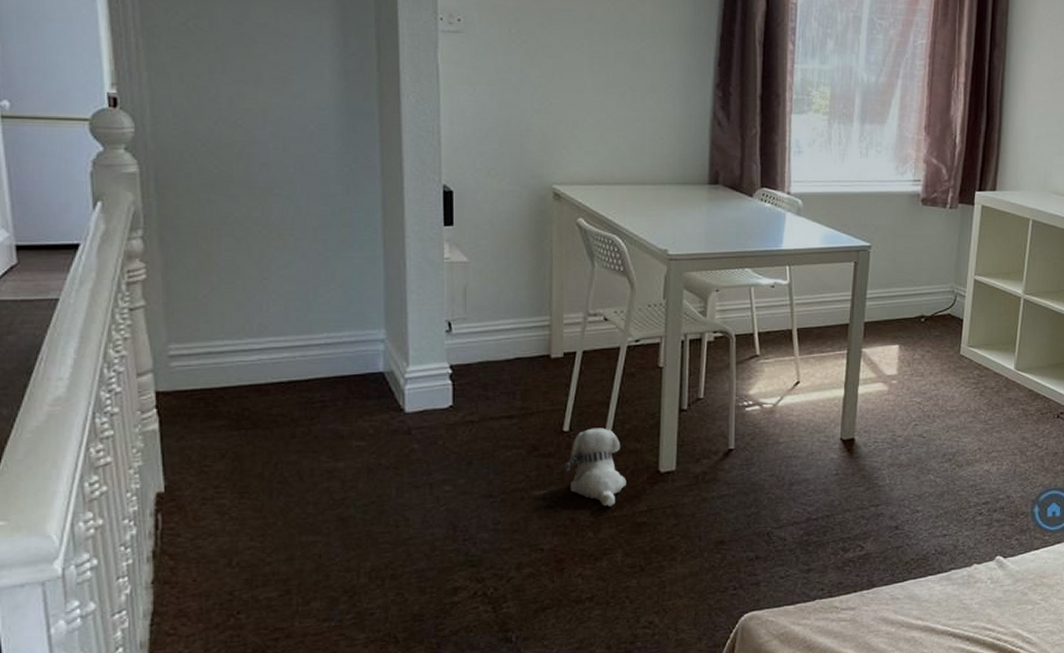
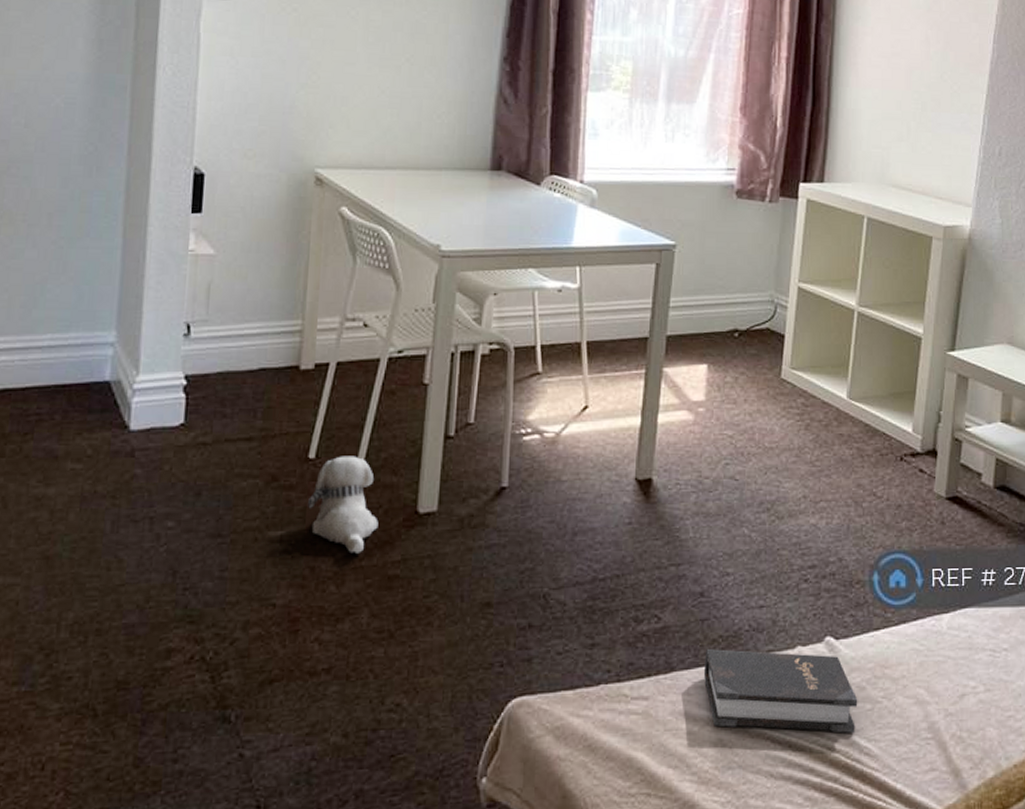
hardback book: none [900,569,1022,628] -> present [704,649,858,733]

